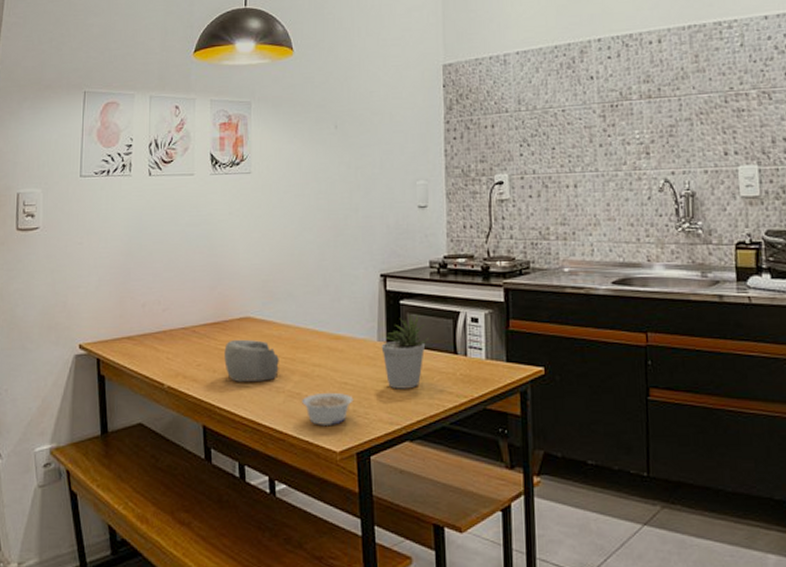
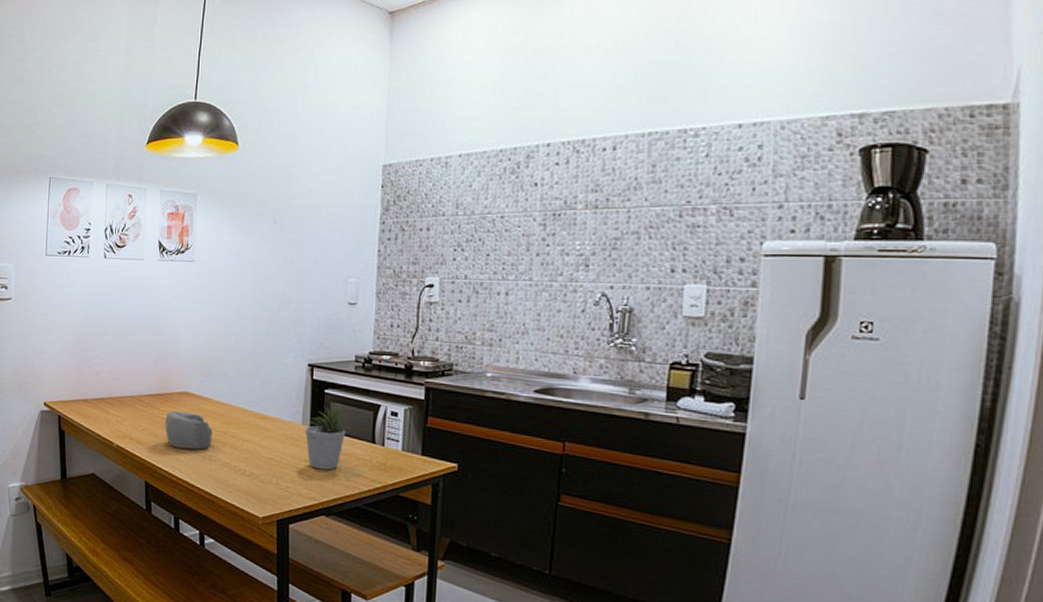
legume: present [302,392,354,427] -> none [231,464,277,495]

